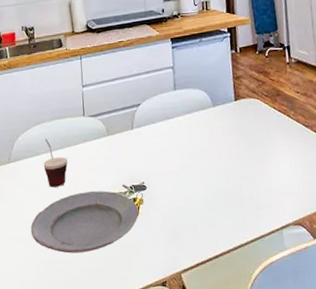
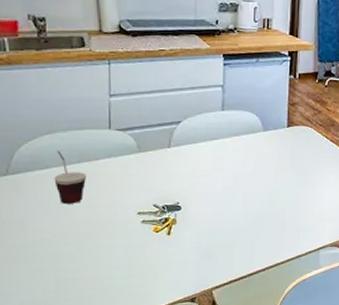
plate: present [30,190,139,254] -> none [34,209,170,273]

